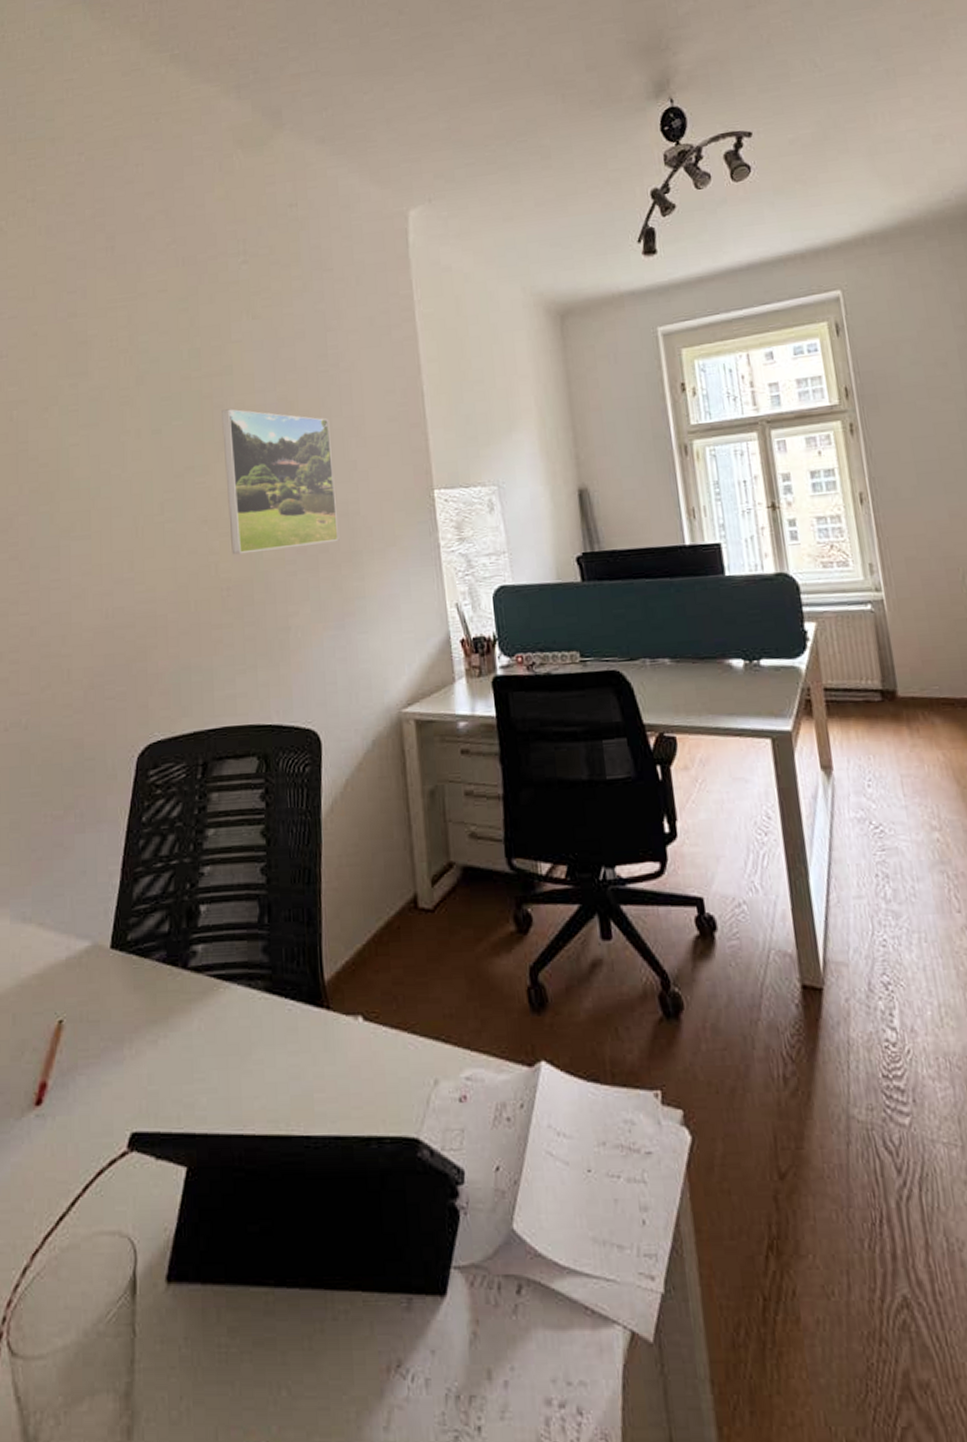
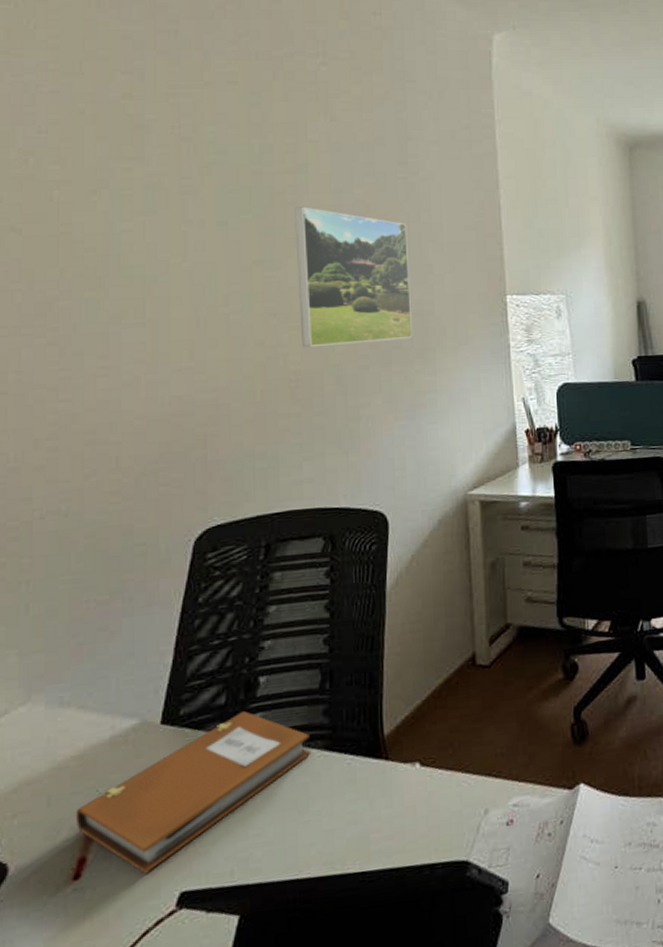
notebook: none [37,940,251,1108] -> present [75,710,310,874]

